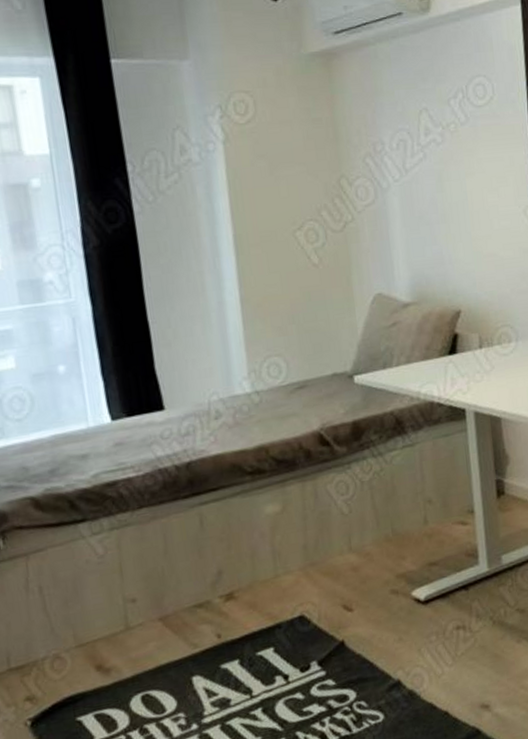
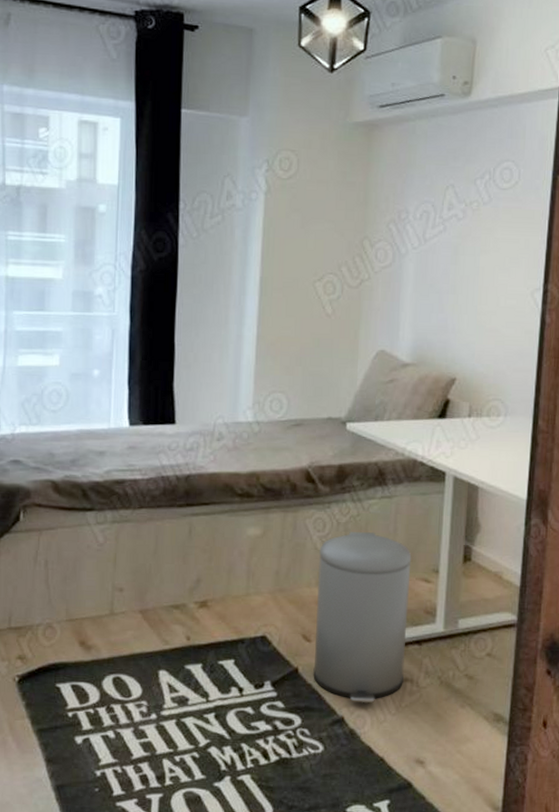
pedal bin: none [346,484,456,663] -> present [313,531,412,704]

